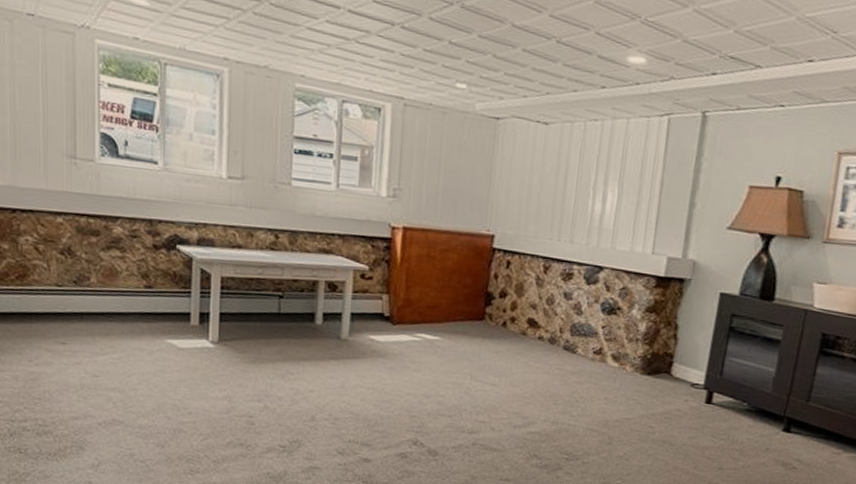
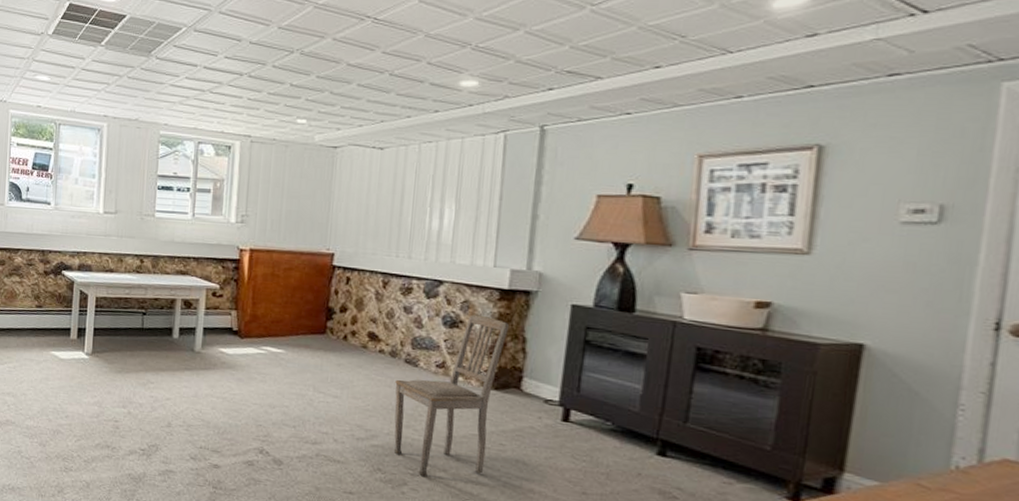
dining chair: none [549,301,664,461] -> present [393,314,510,477]

